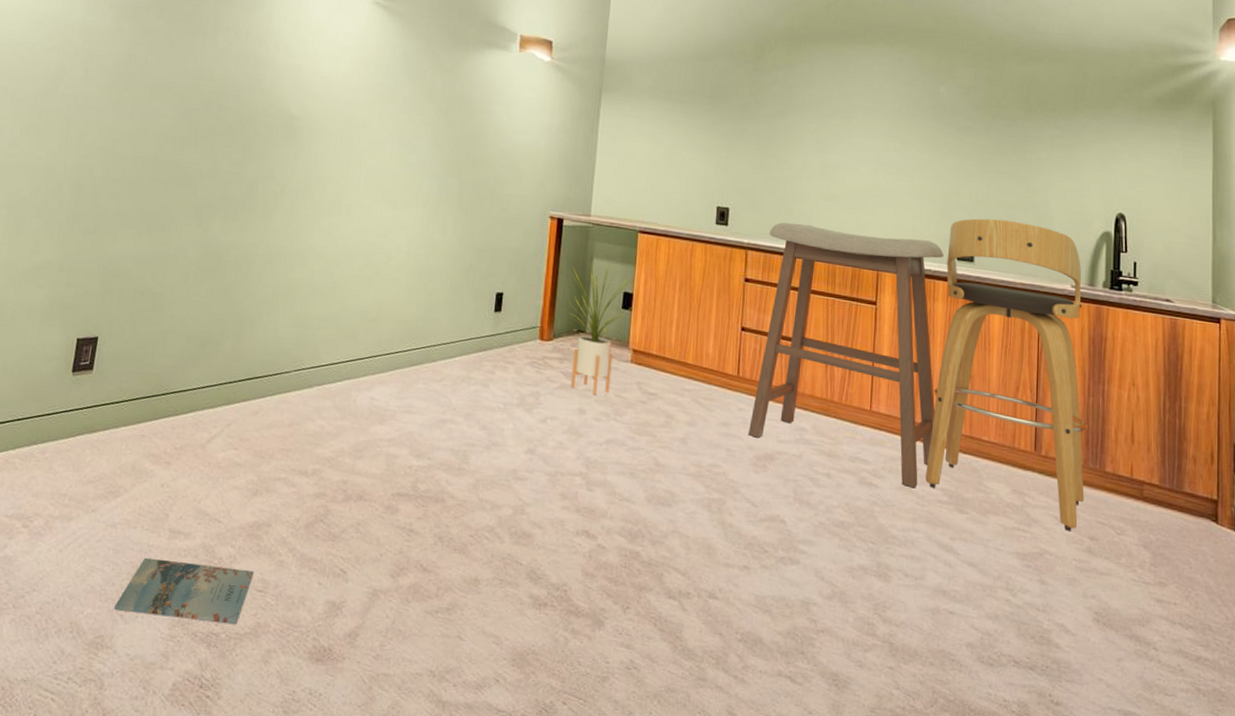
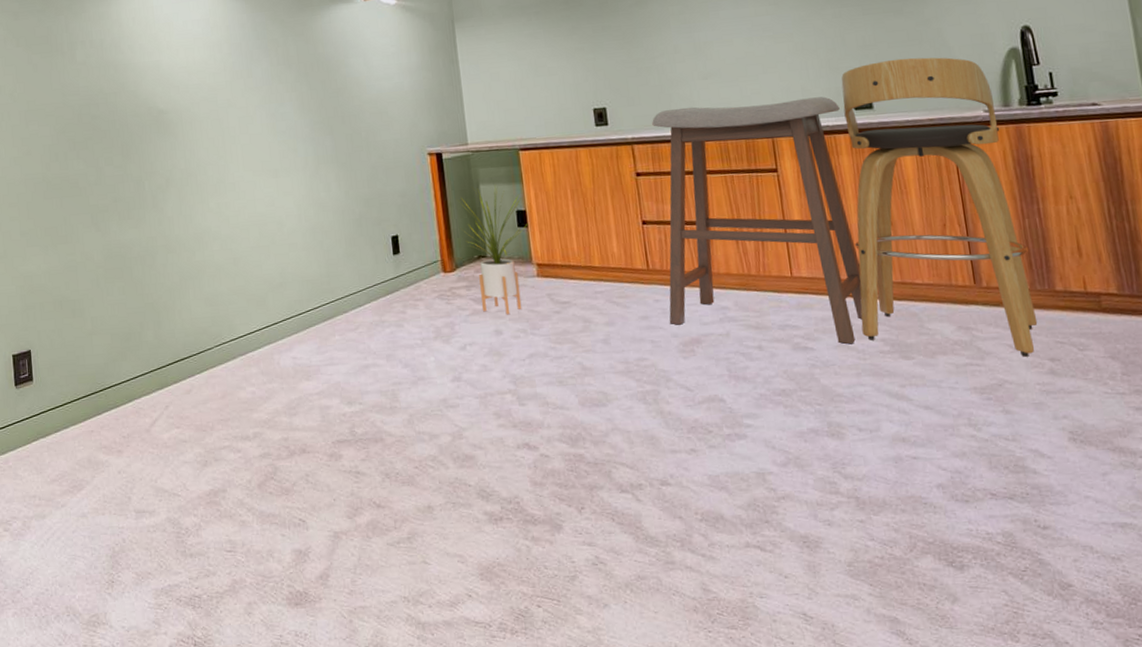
magazine: present [114,557,254,625] -> none [101,534,221,590]

